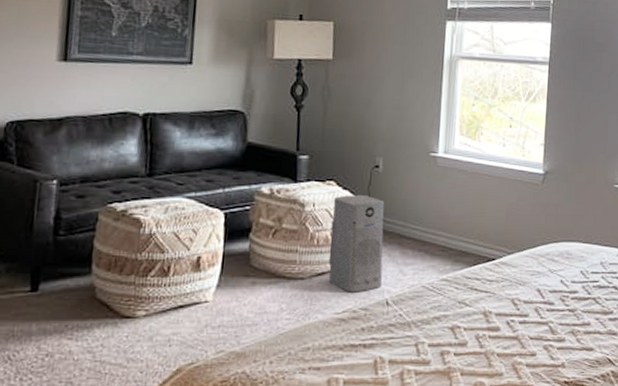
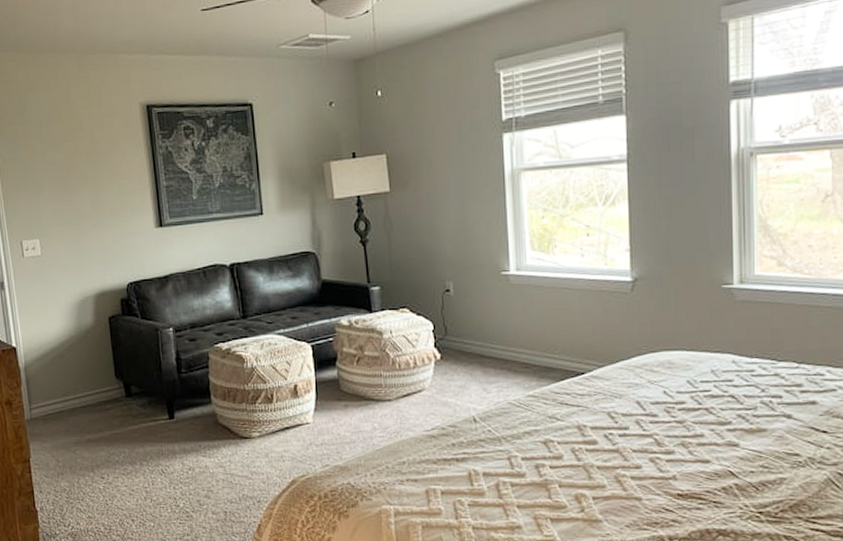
air purifier: present [328,194,385,293] -> none [409,318,467,411]

